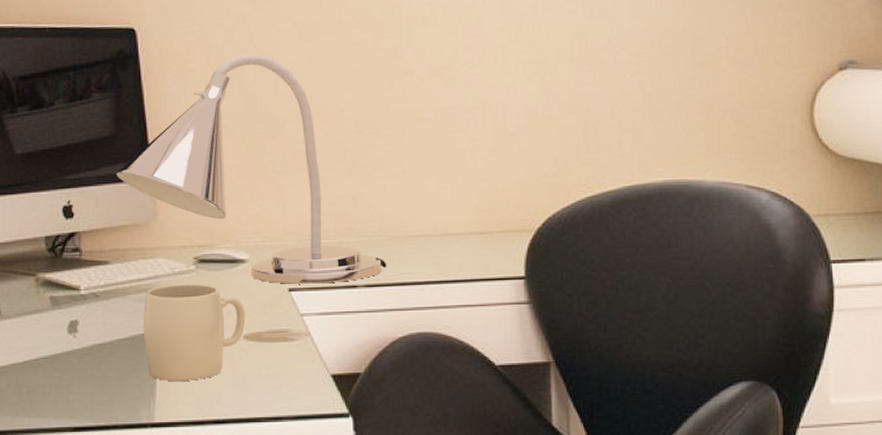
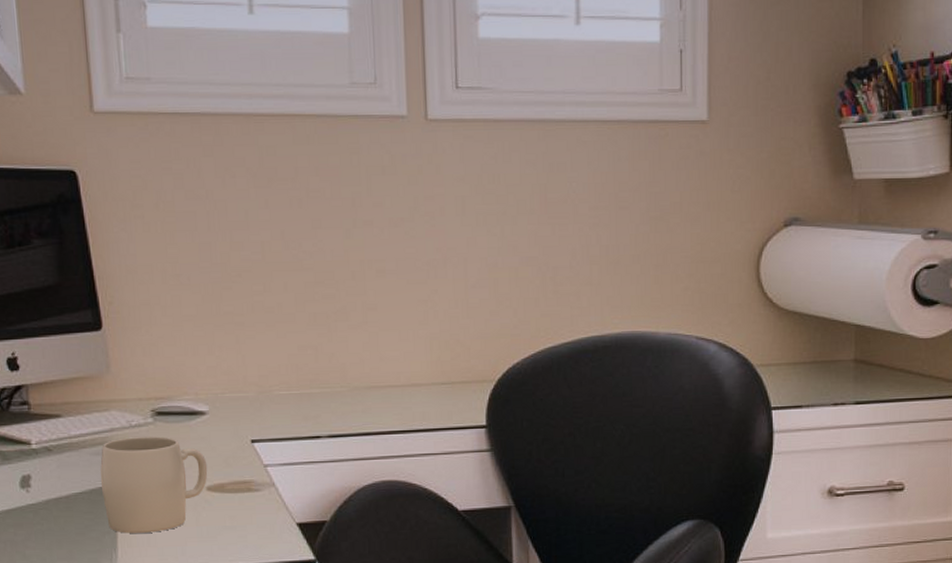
table lamp: present [116,53,387,284] -> none [63,200,351,436]

